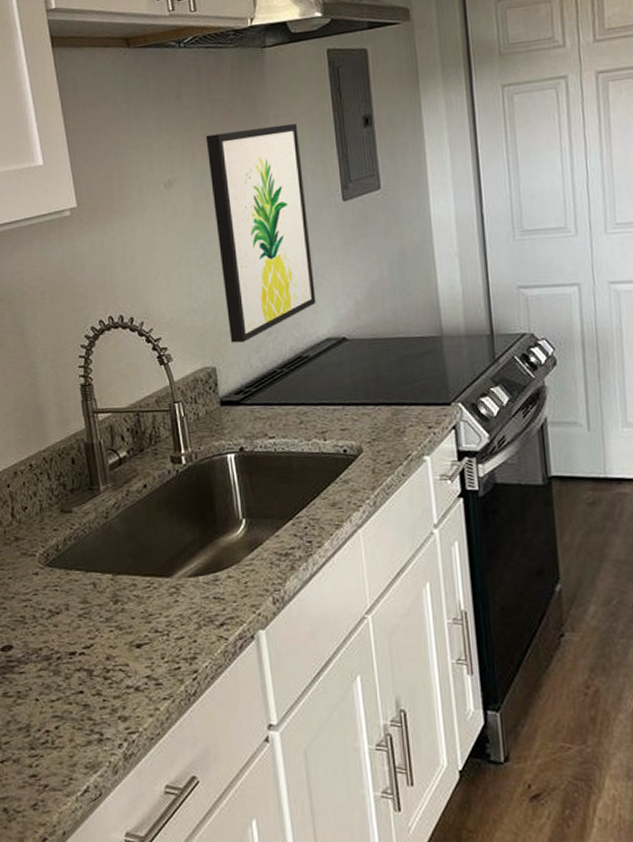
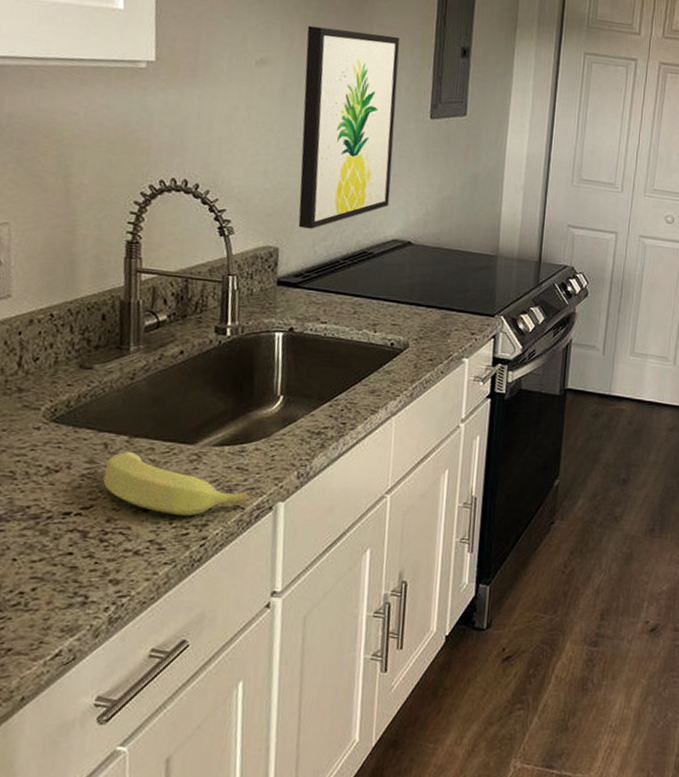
banana: none [97,588,230,650] -> present [103,451,248,517]

